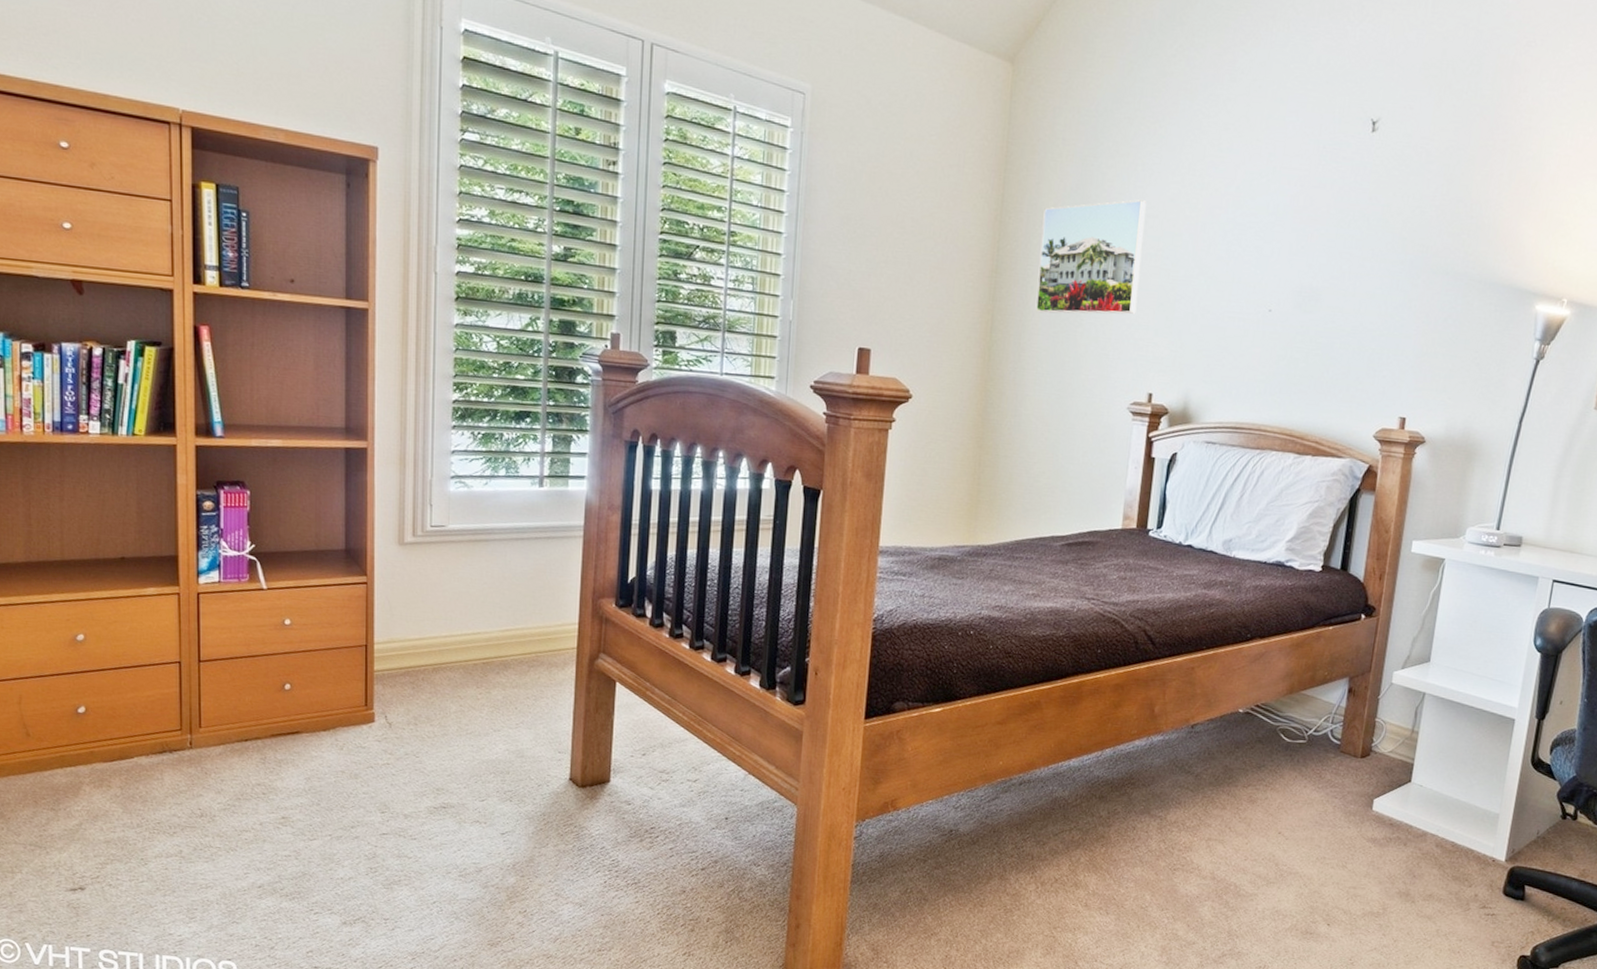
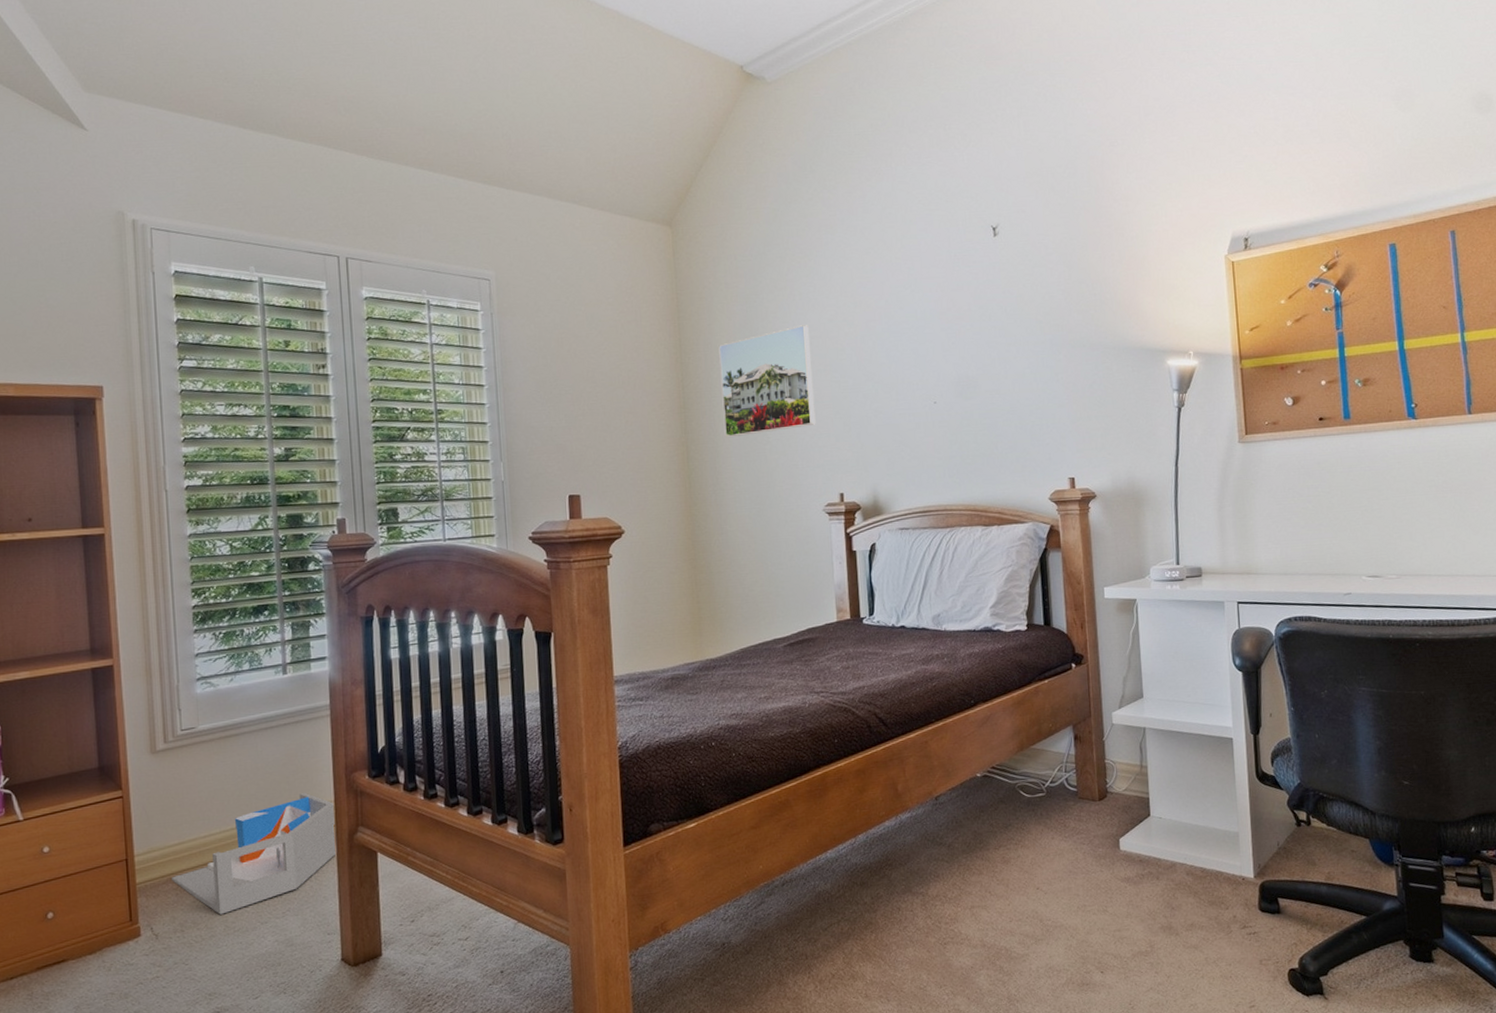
storage bin: none [409,609,577,715] -> present [172,792,335,915]

